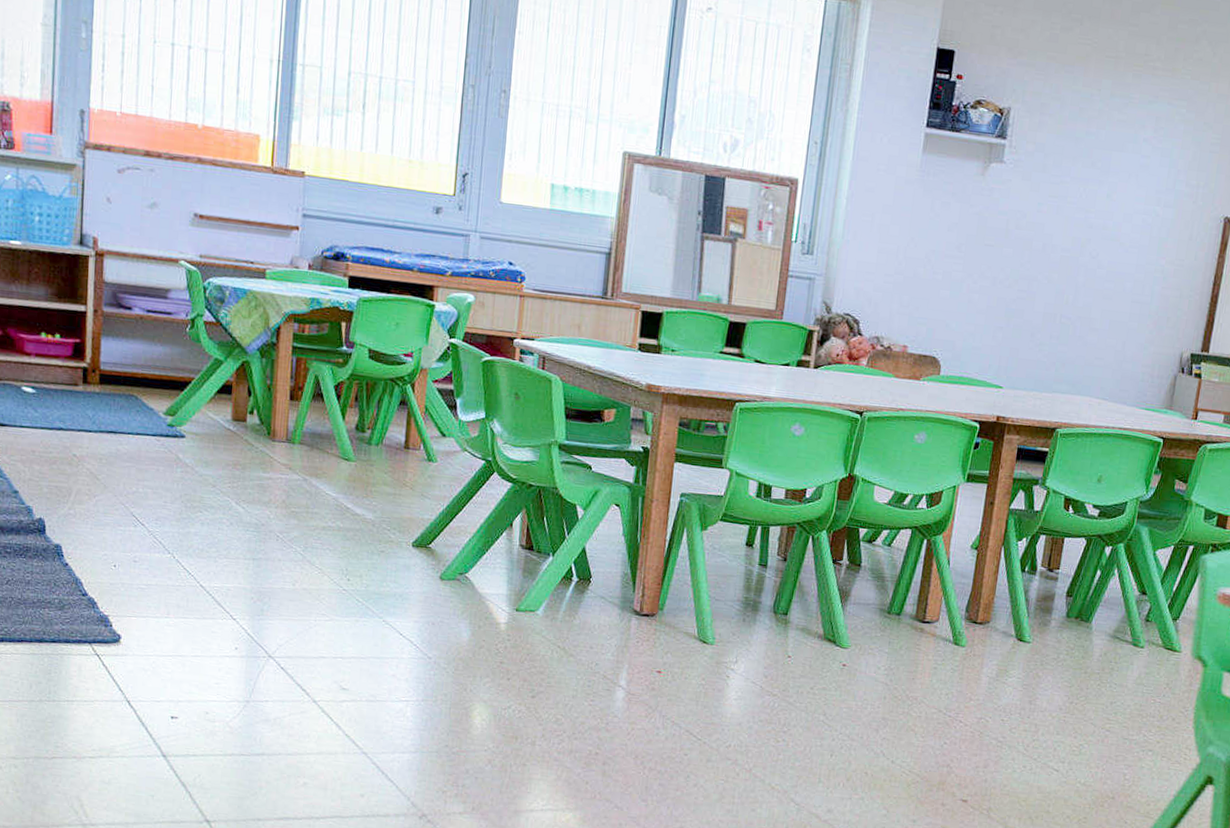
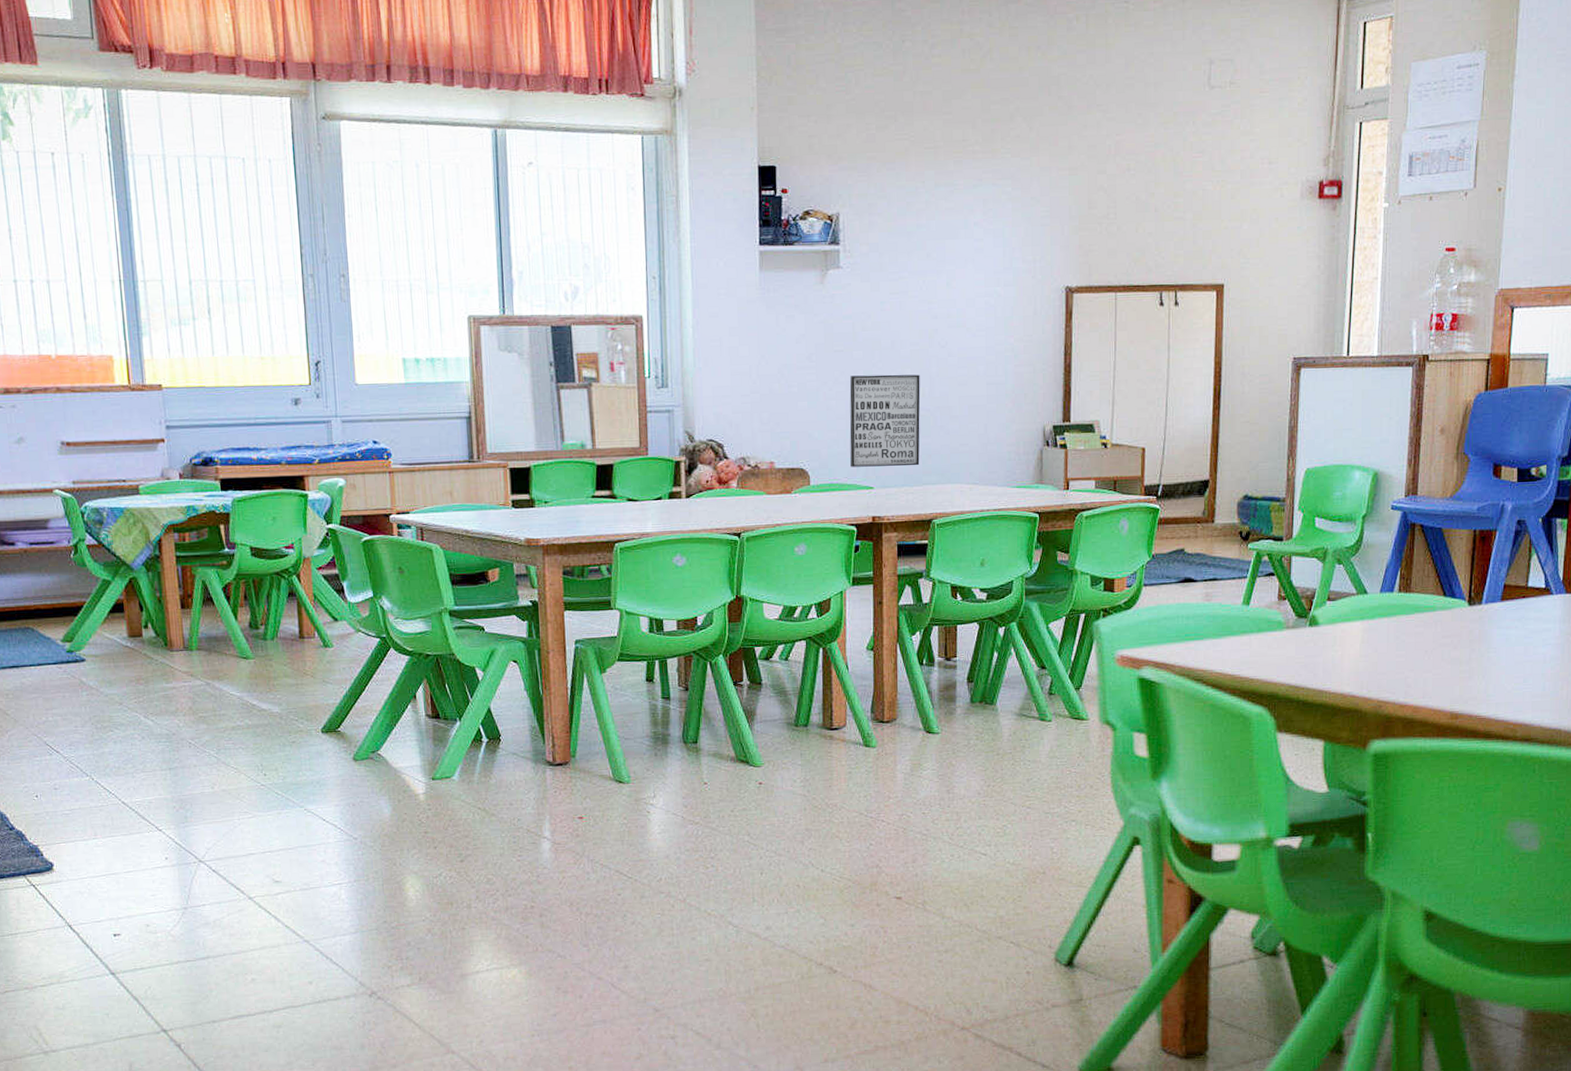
wall art: none [983,272,1066,373] -> present [849,374,921,467]

